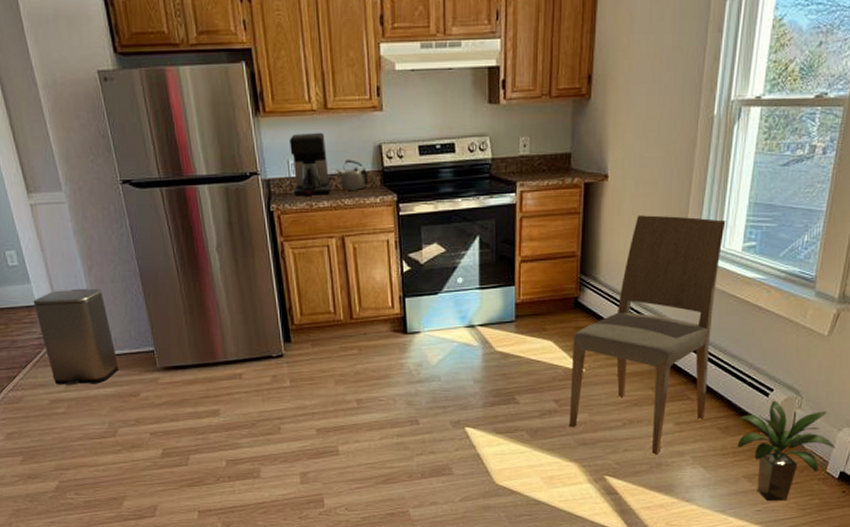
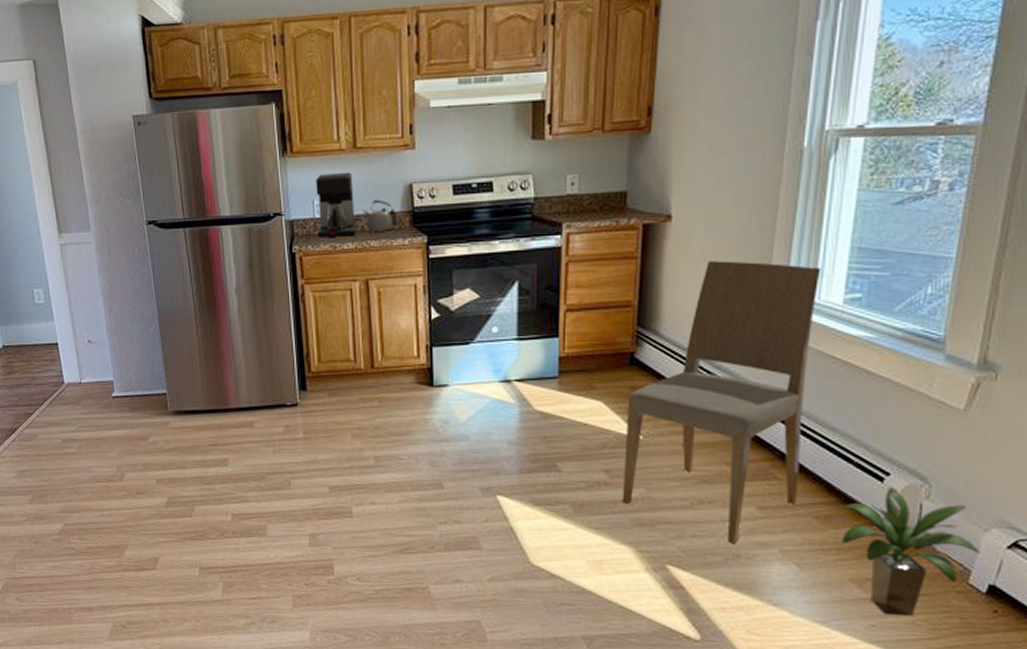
pedal bin: present [33,288,118,386] -> none [55,327,130,426]

